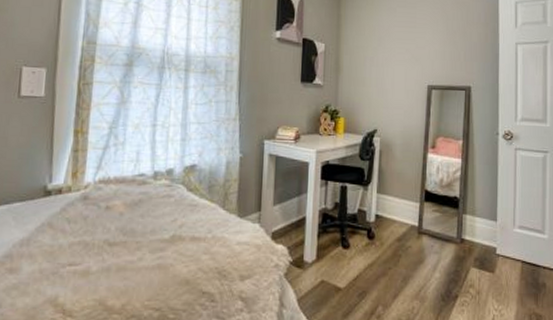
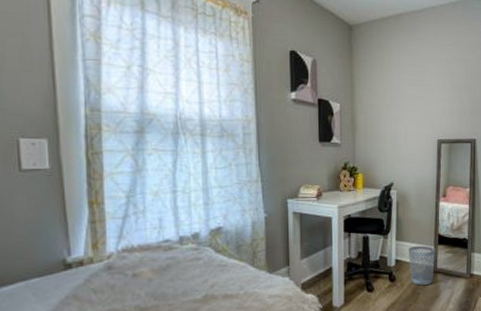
wastebasket: none [390,200,422,247] -> present [409,245,436,285]

